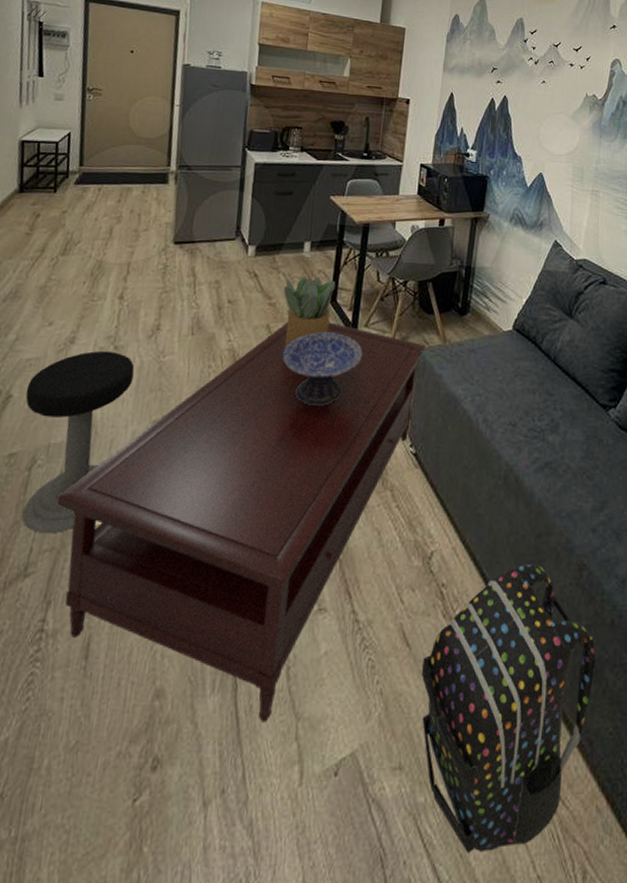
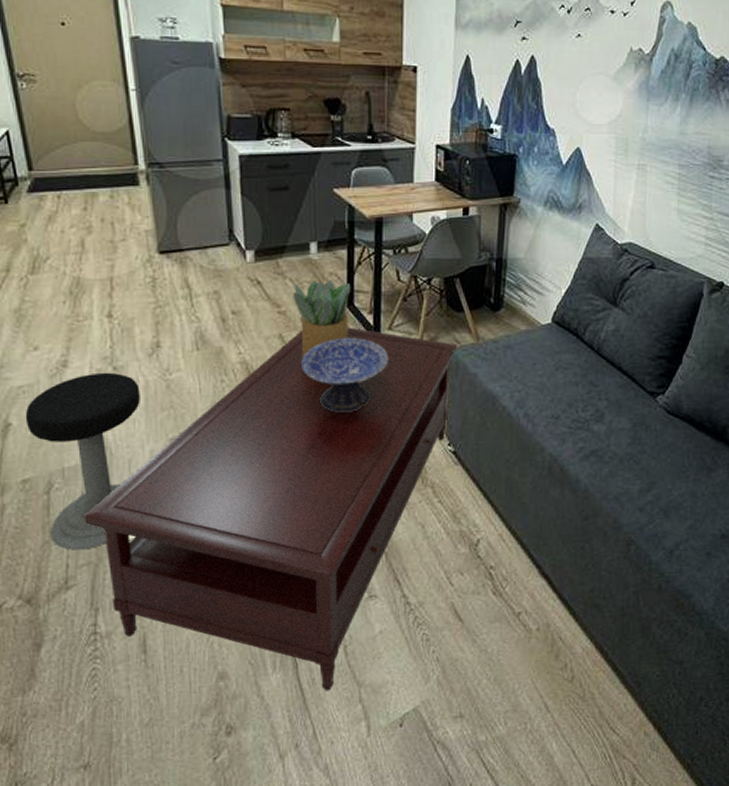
backpack: present [422,563,596,853] -> none [476,543,644,774]

